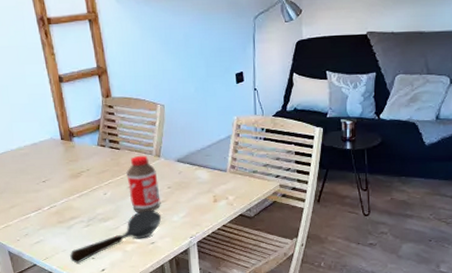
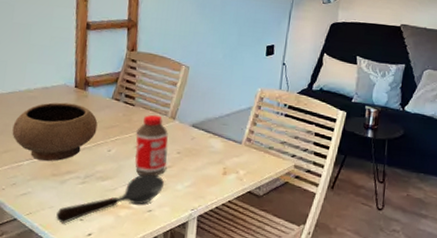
bowl: none [13,155,90,210] -> present [12,102,98,161]

